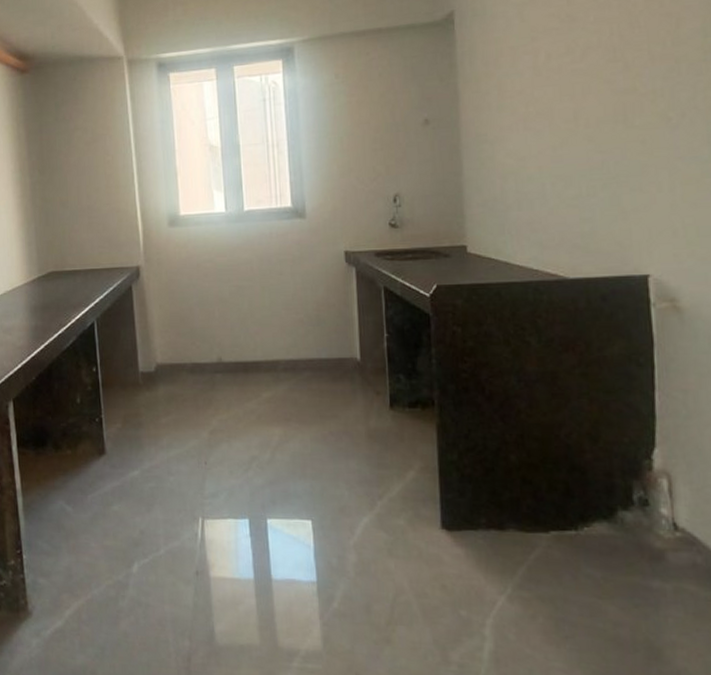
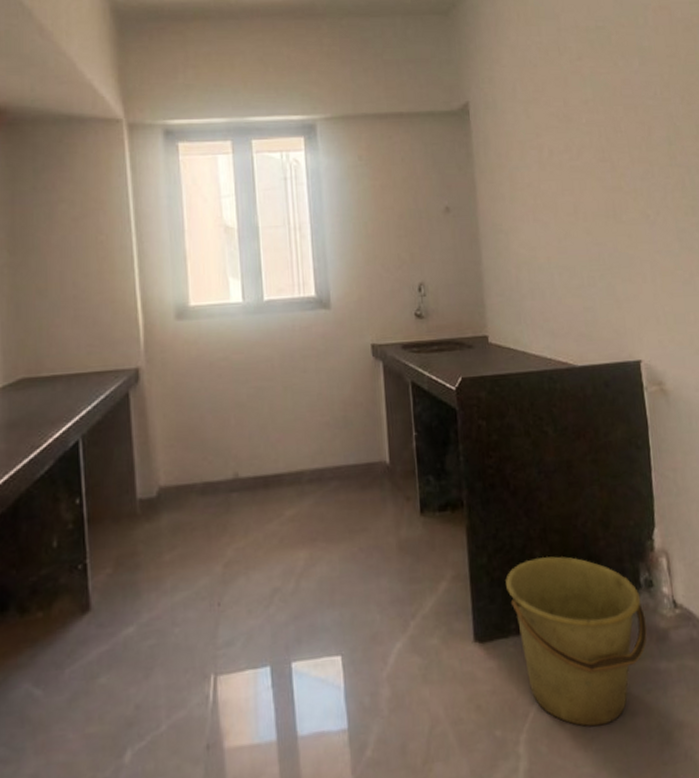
bucket: none [477,462,638,628] -> present [505,556,647,727]

